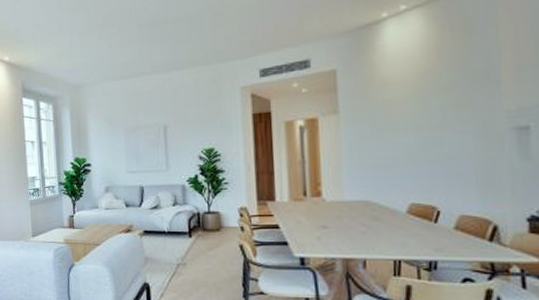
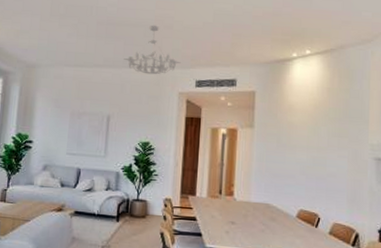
chandelier: none [173,14,239,73] -> present [124,25,181,75]

